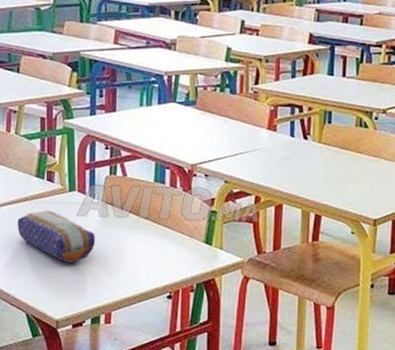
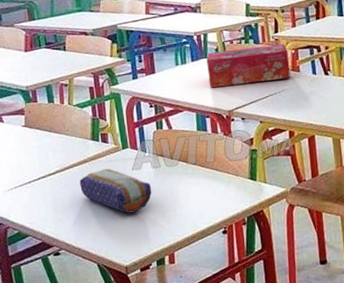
tissue box: none [174,96,267,138] -> present [206,44,291,87]

